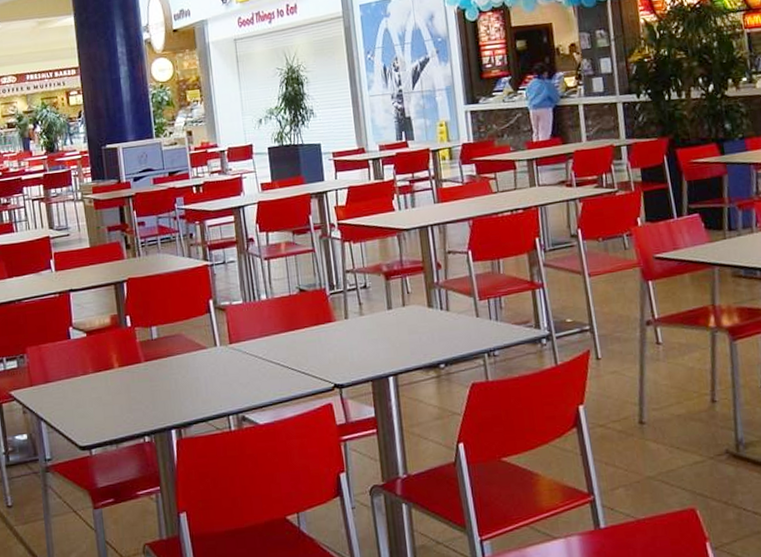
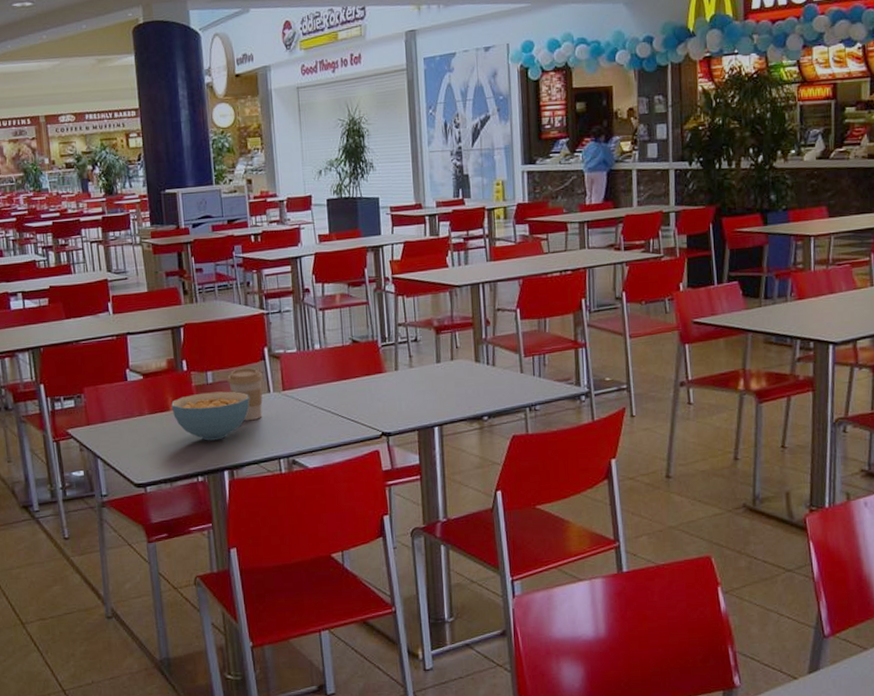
cereal bowl: none [115,346,196,399] -> present [171,391,250,441]
coffee cup: none [172,321,210,376] -> present [227,367,263,420]

